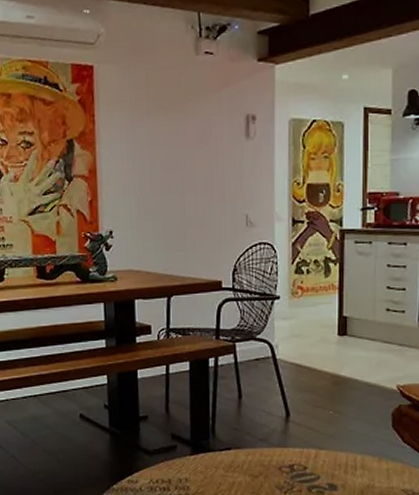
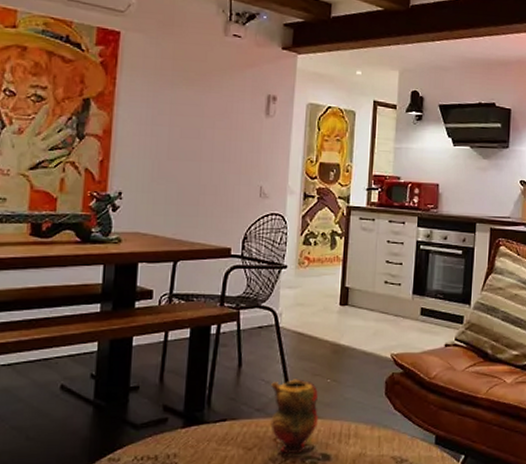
teapot: none [272,410,322,482] -> present [270,379,318,453]

